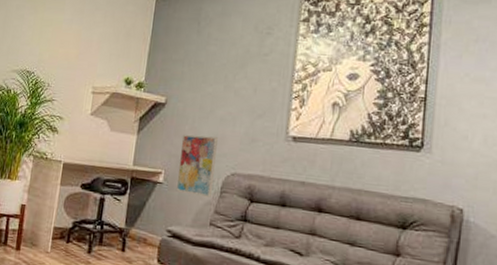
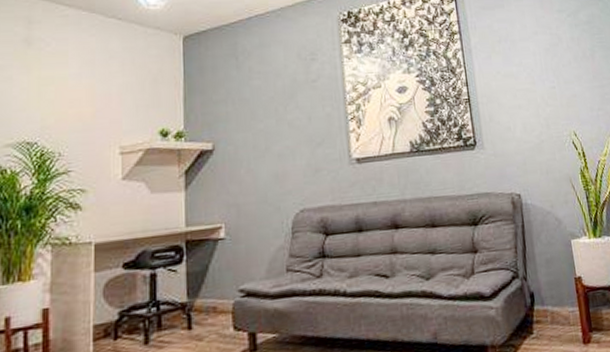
wall art: present [176,134,218,197] -> none [238,175,283,244]

